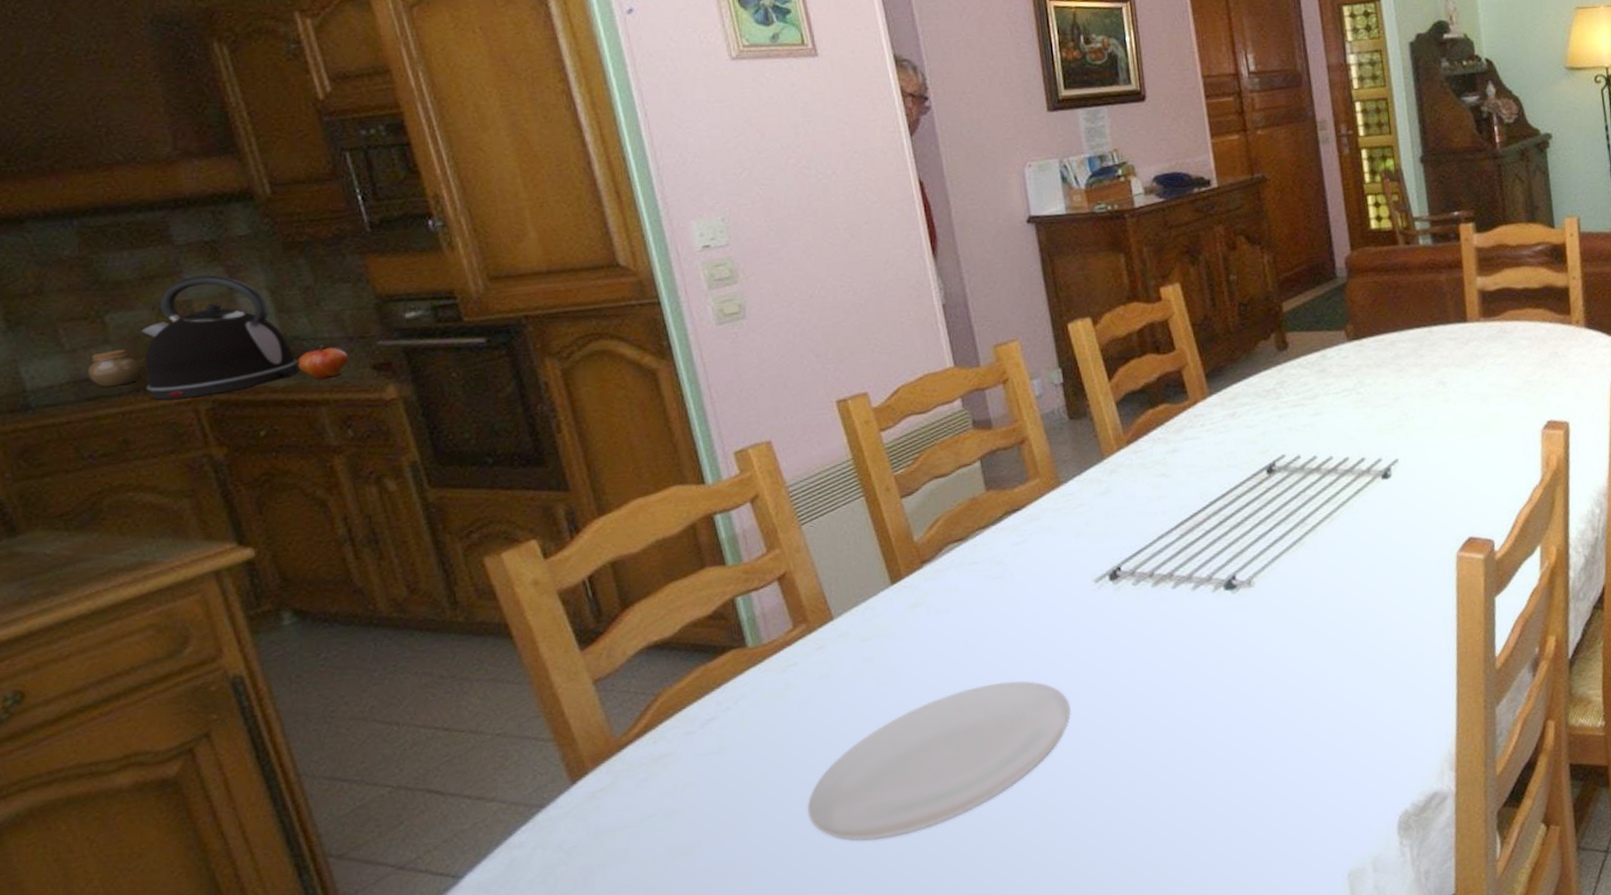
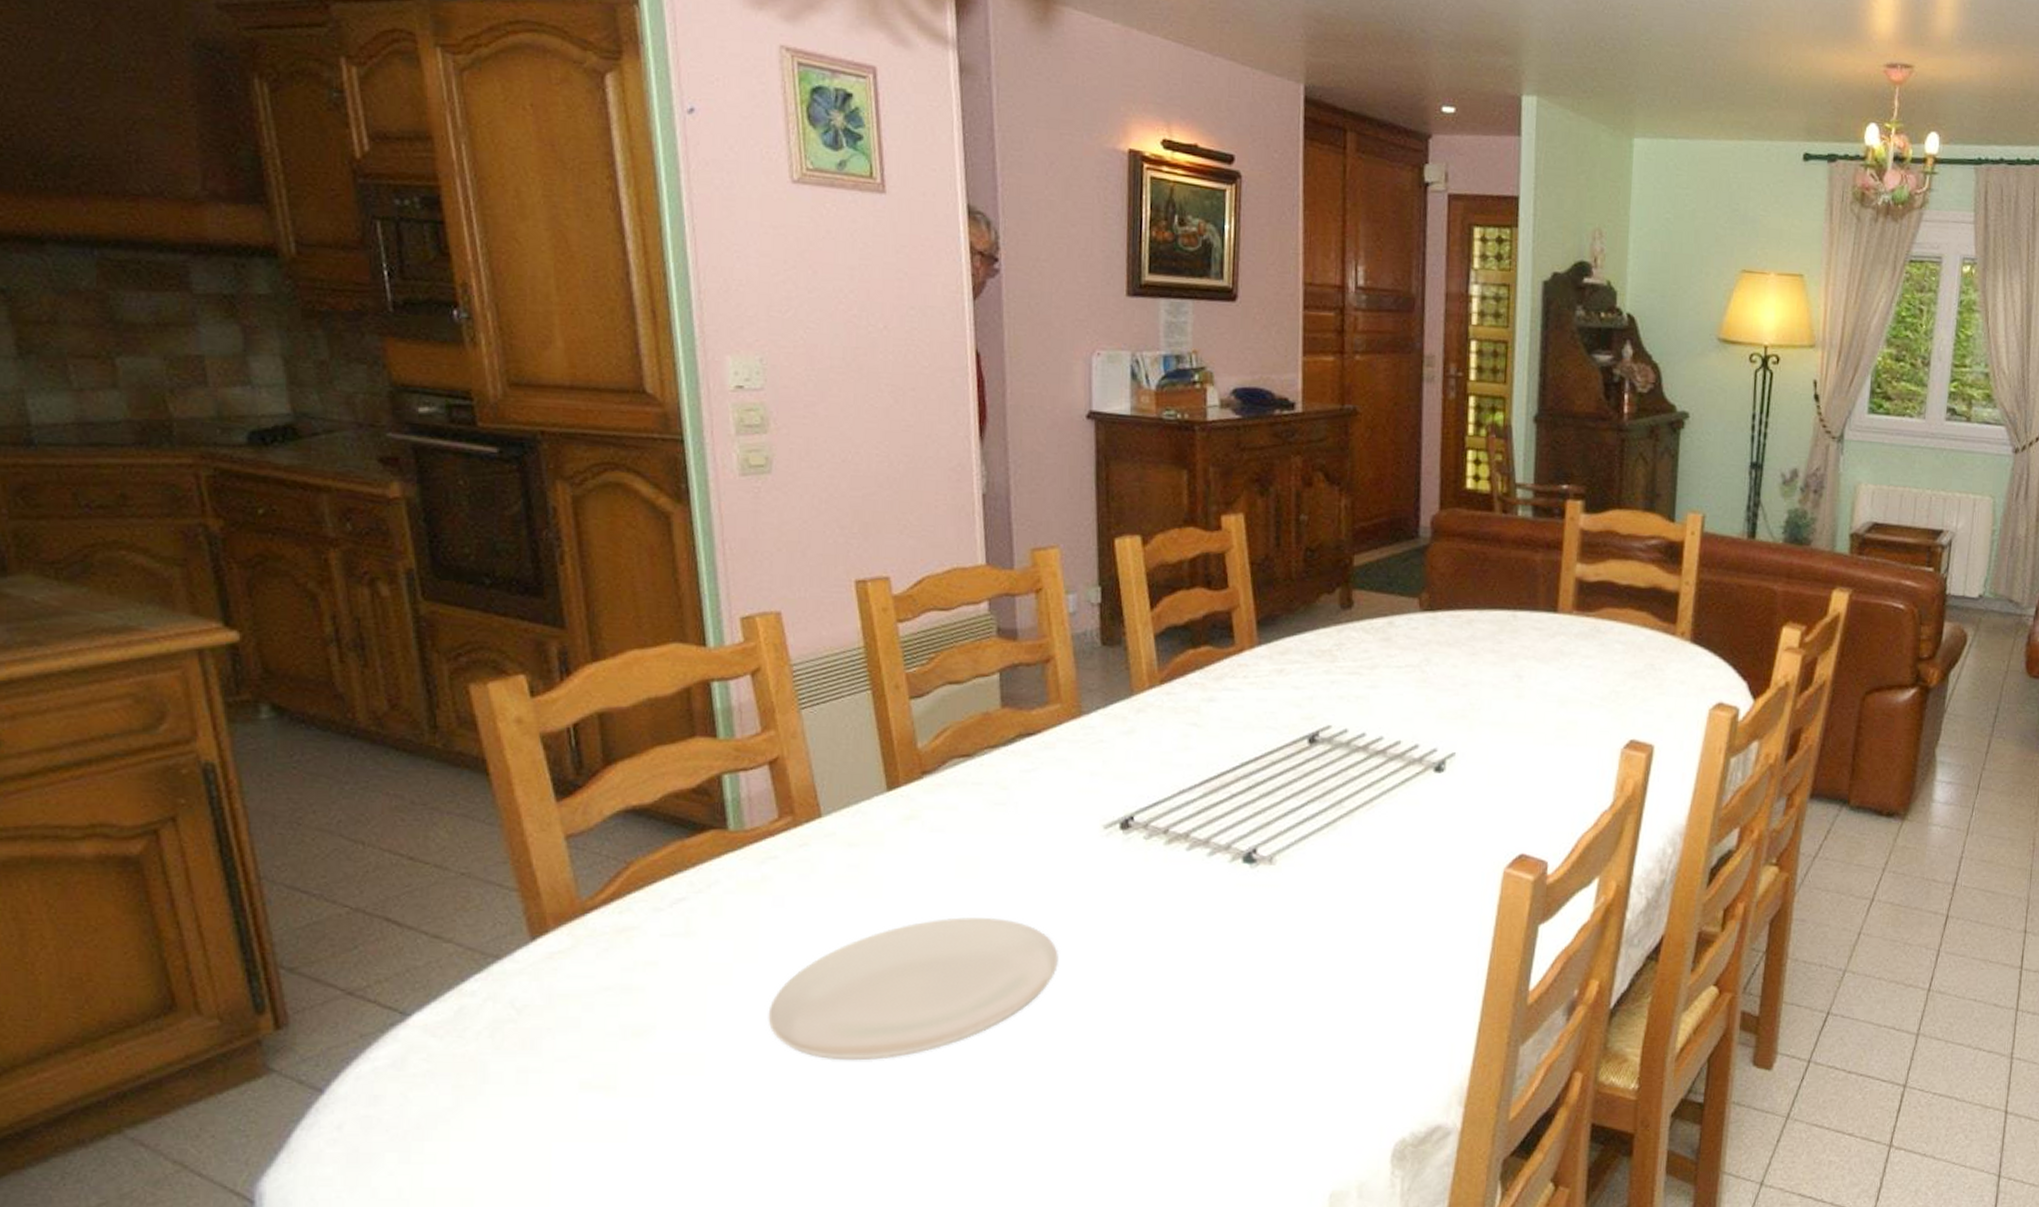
jar: present [86,350,142,388] -> none [92,396,147,436]
kettle: present [140,275,299,400] -> none [148,331,305,462]
fruit: present [297,345,349,380] -> none [303,427,356,465]

